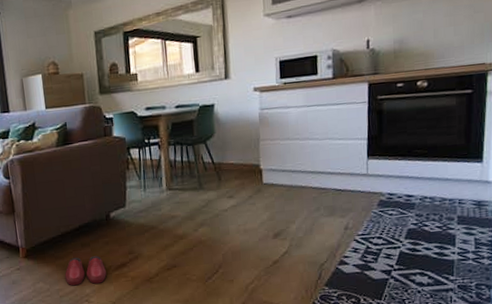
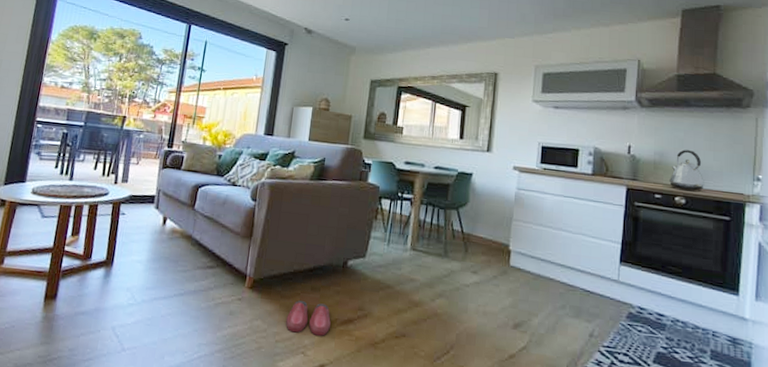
kettle: none [411,30,446,74] -> present [669,150,704,192]

